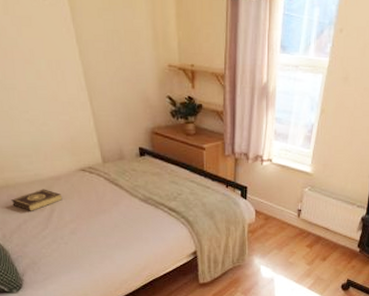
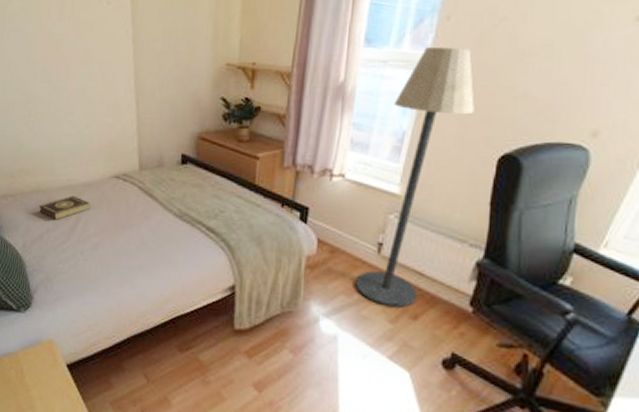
floor lamp: none [284,55,360,254] -> present [355,47,475,308]

